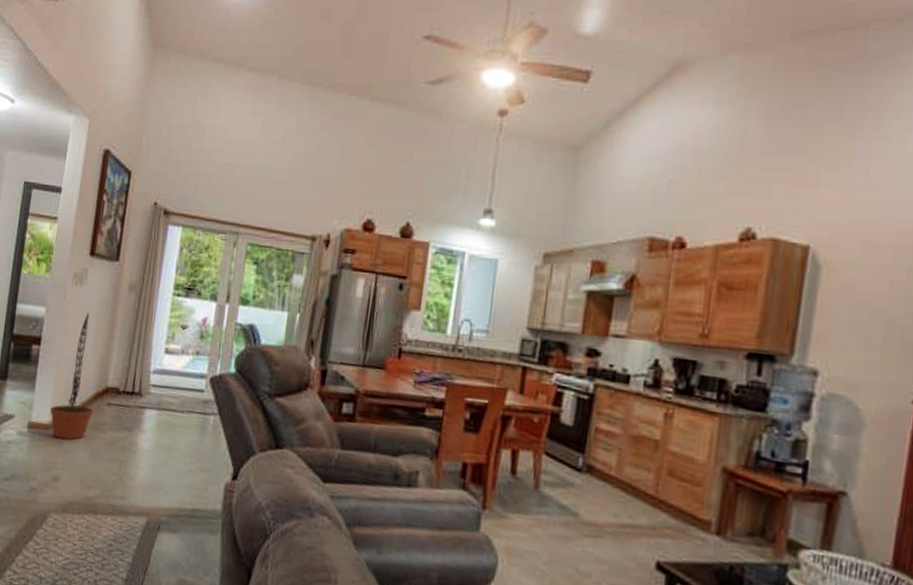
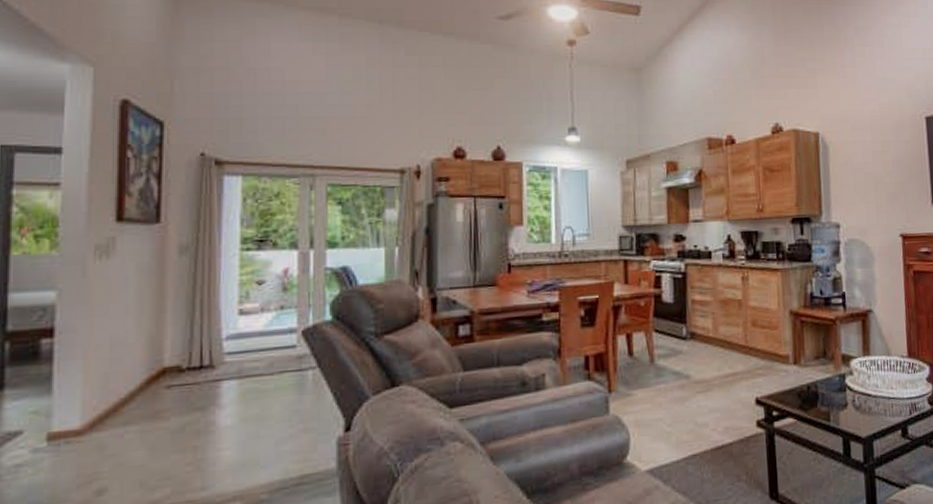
decorative plant: present [50,313,94,440] -> none [81,288,147,444]

